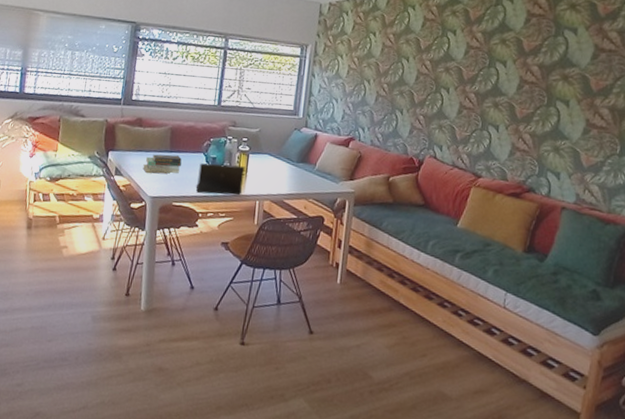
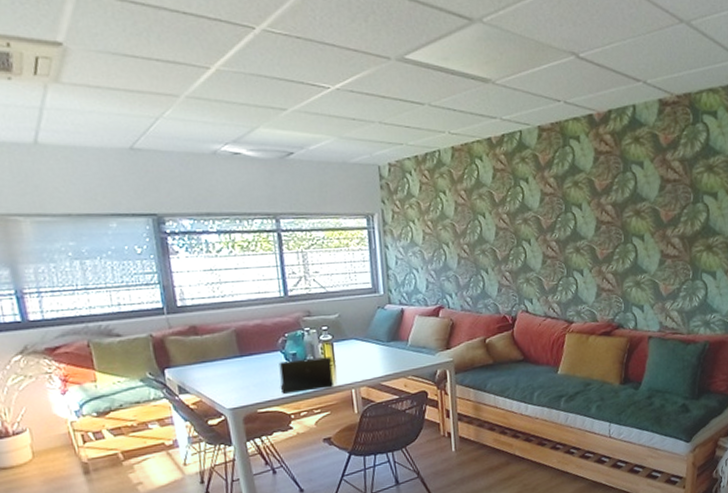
books: present [143,154,182,174] -> none [211,359,257,384]

